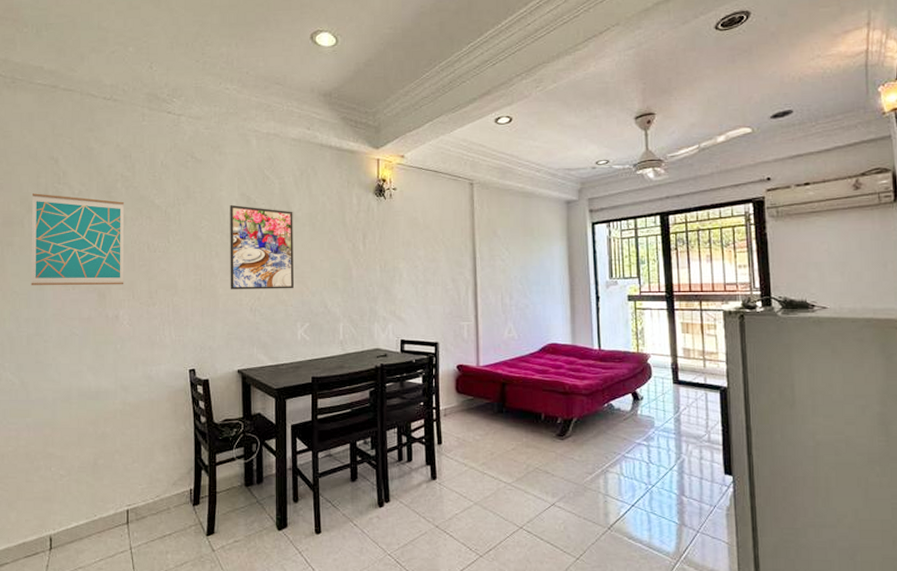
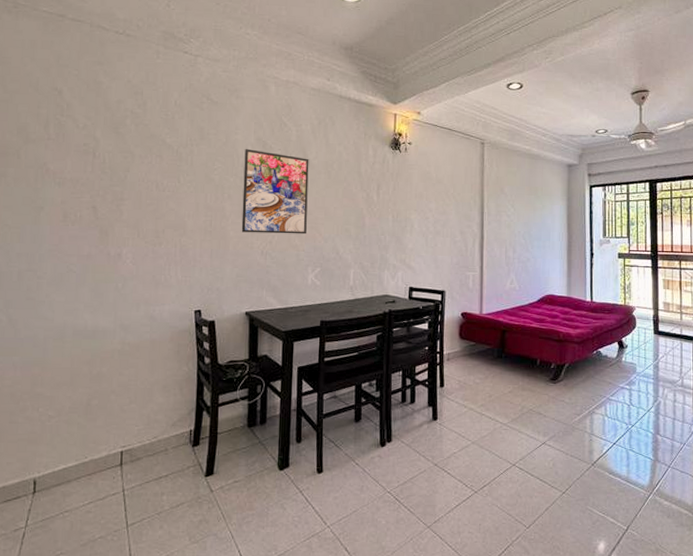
wall art: present [31,193,125,286] -> none [25,124,134,223]

